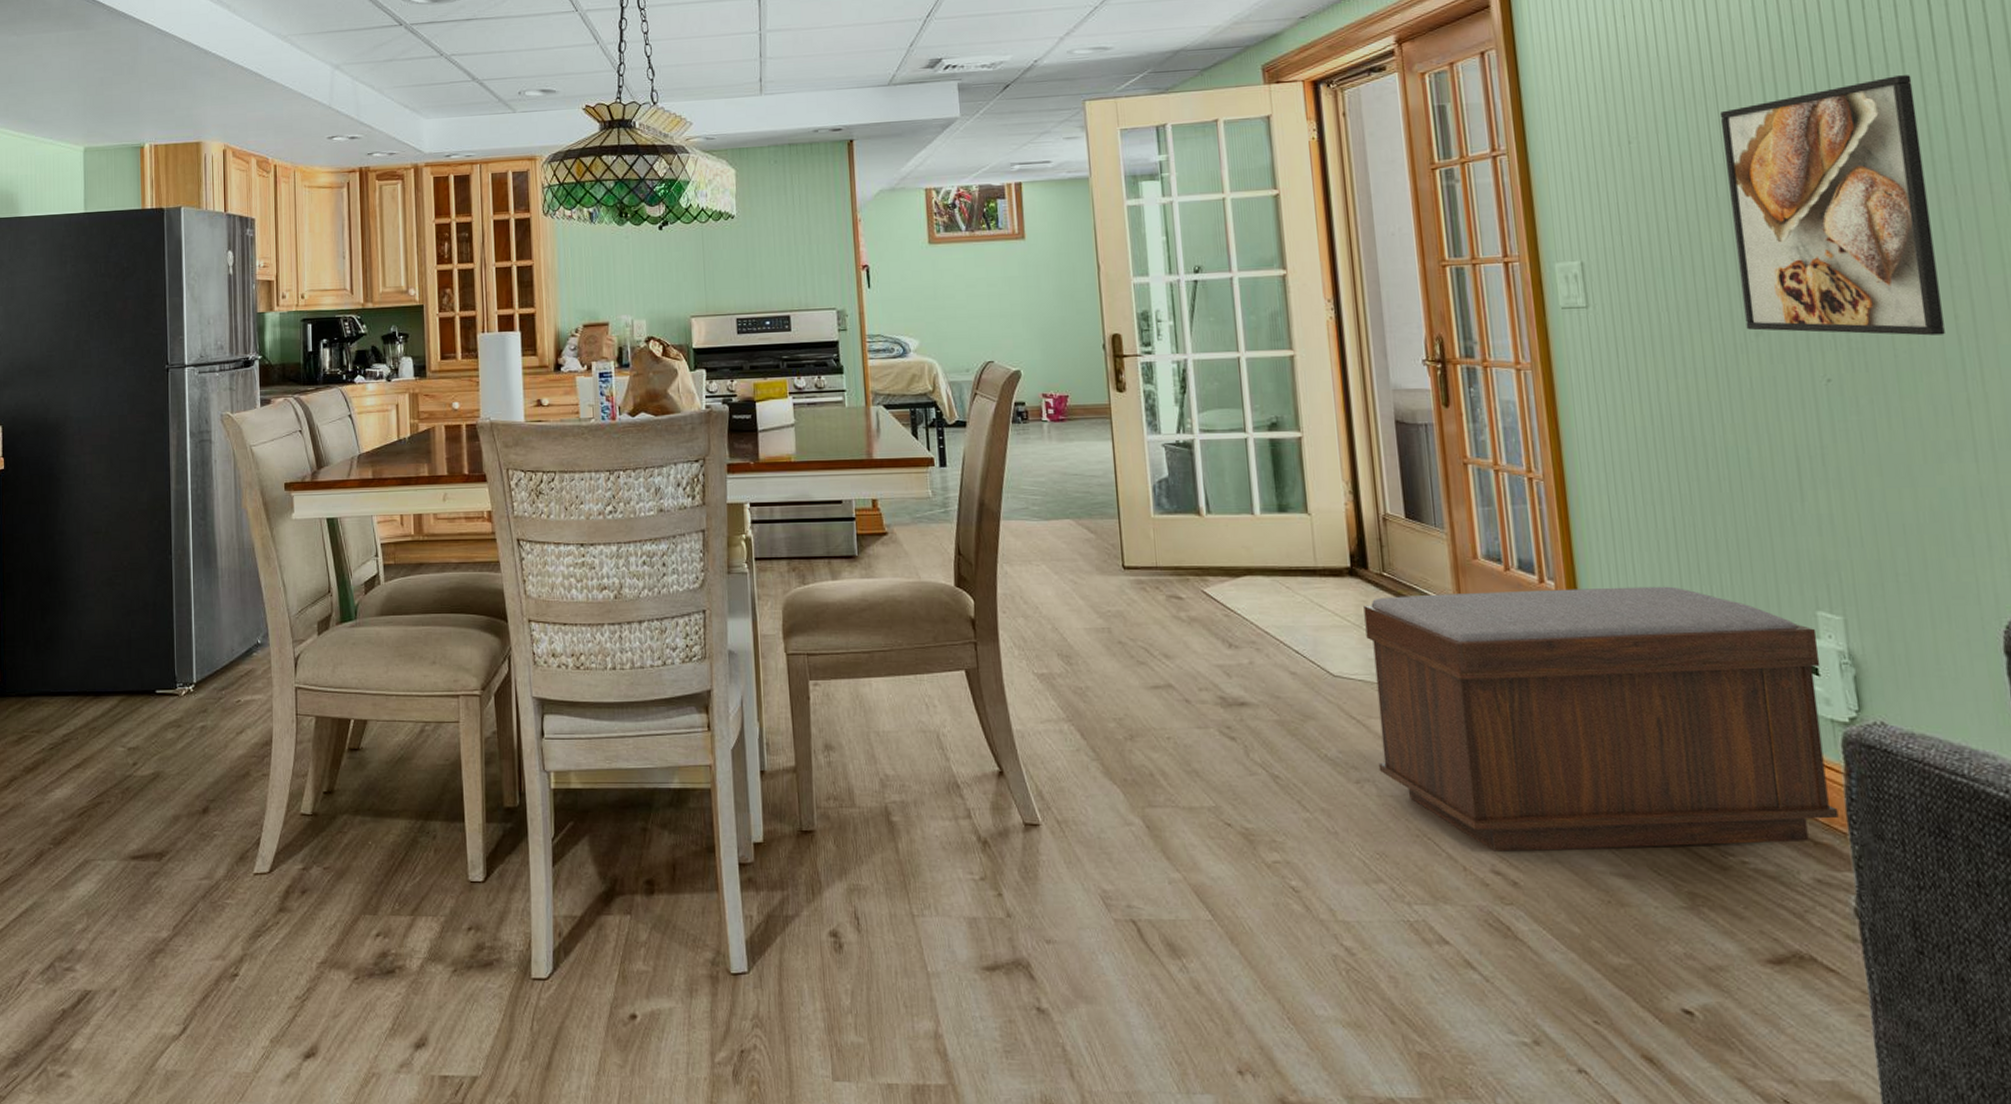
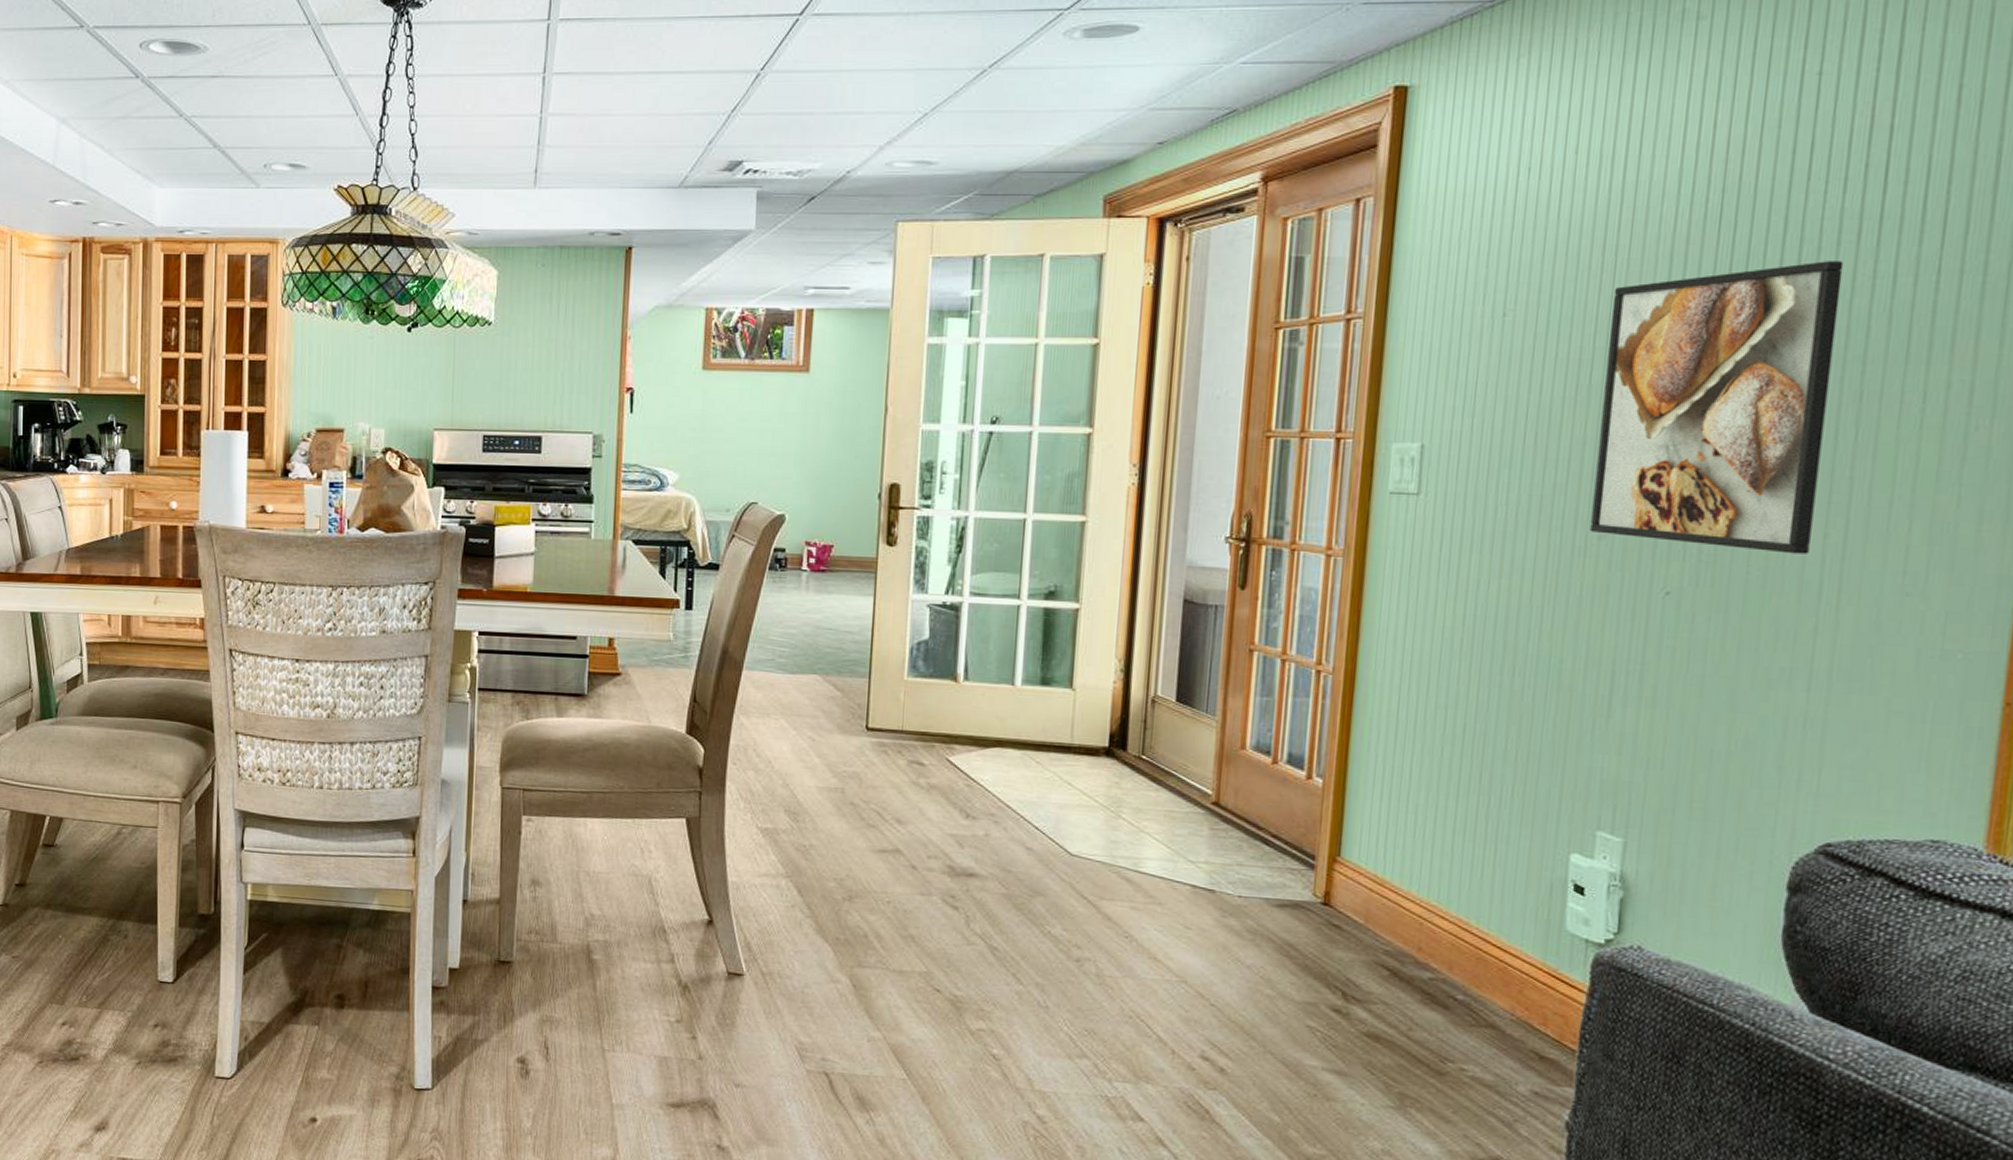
bench: present [1363,586,1839,852] -> none [1102,780,1592,1055]

